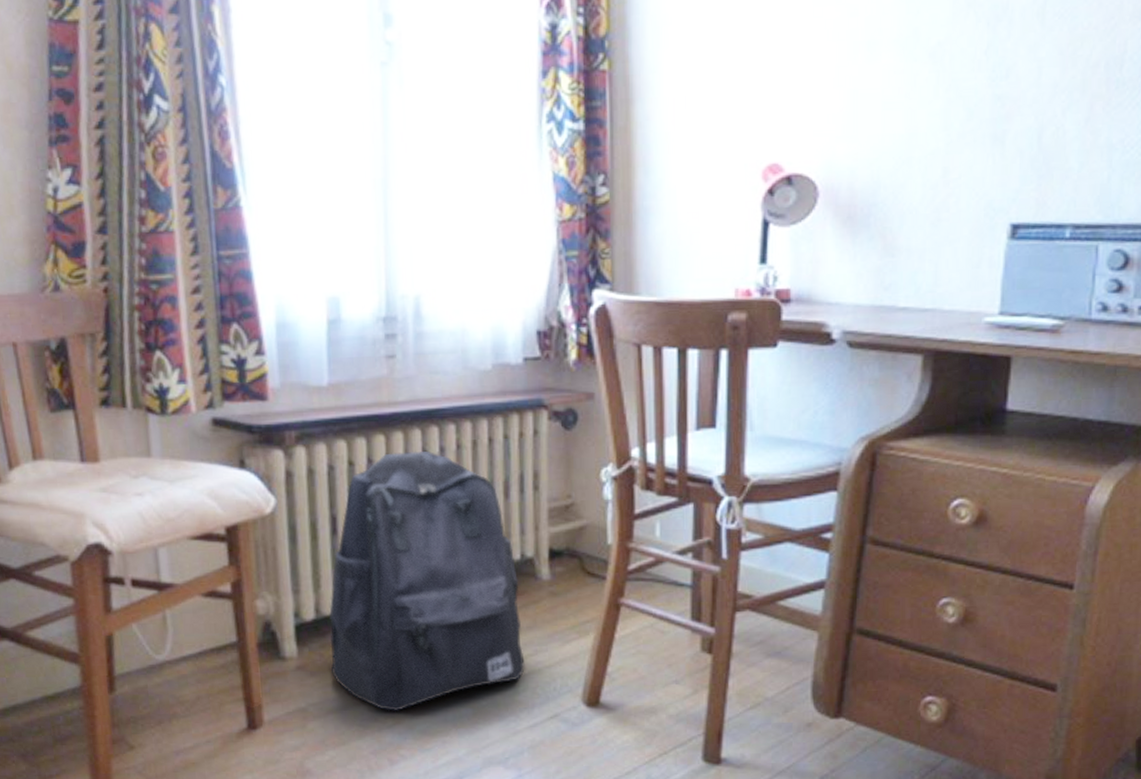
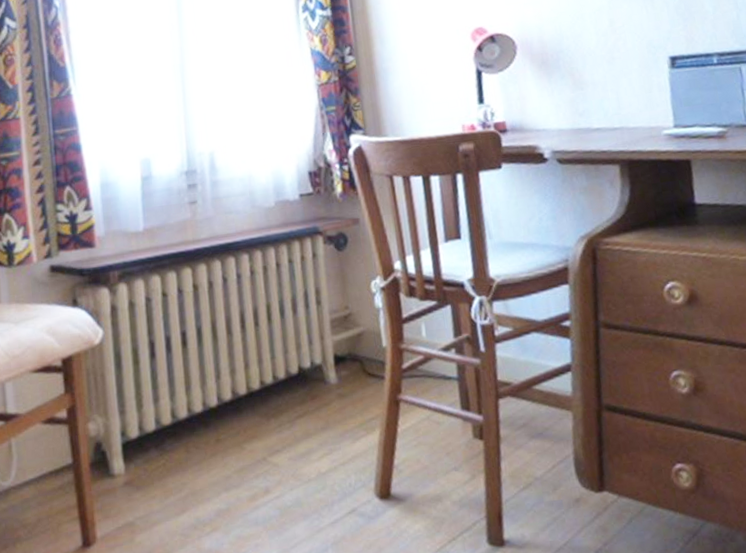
backpack: present [329,451,525,712] -> none [151,279,323,519]

